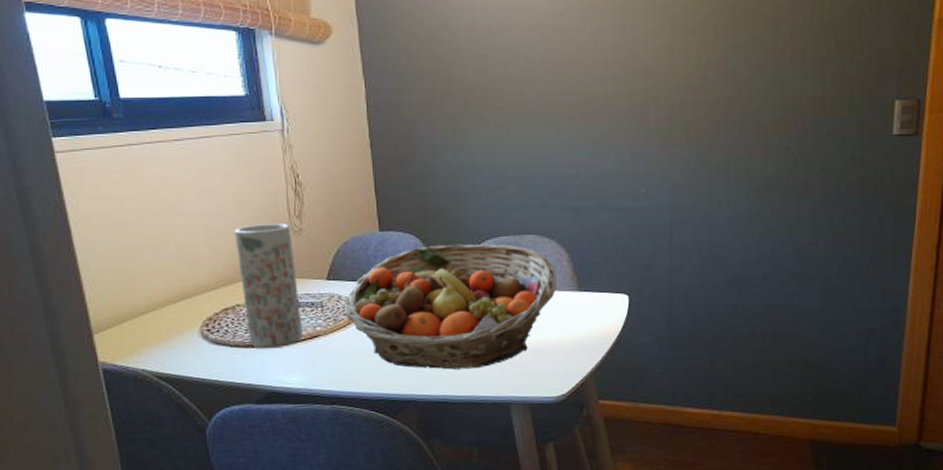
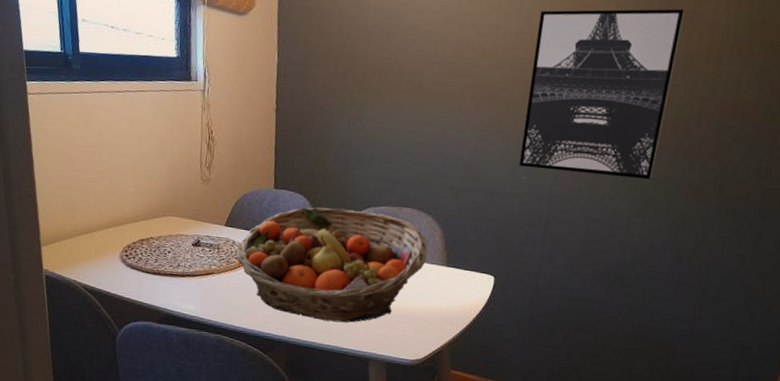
vase: present [234,224,303,349] -> none [155,170,201,279]
wall art: none [634,14,766,180] -> present [519,8,685,180]

